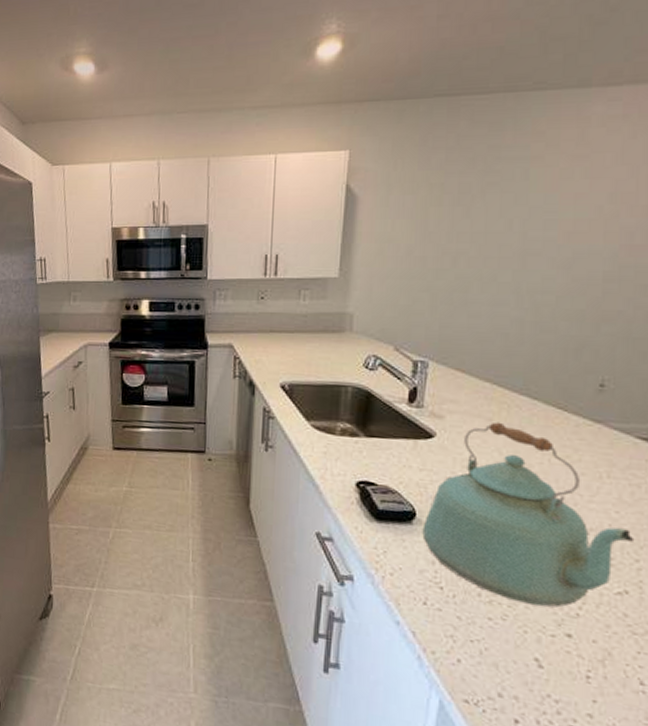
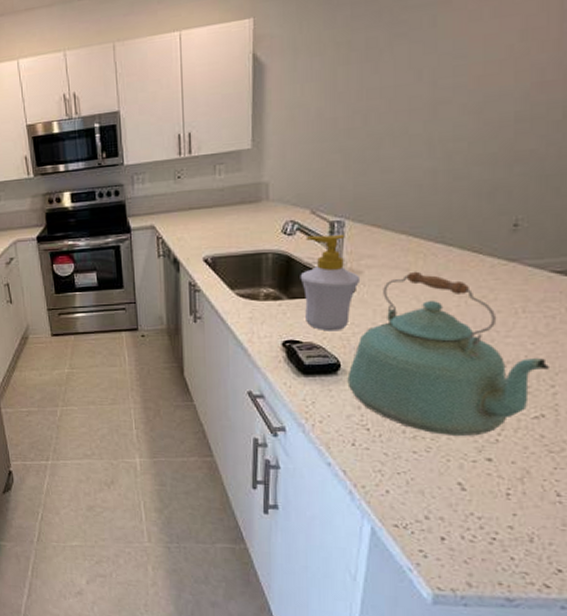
soap bottle: none [379,373,442,477] -> present [300,234,361,332]

